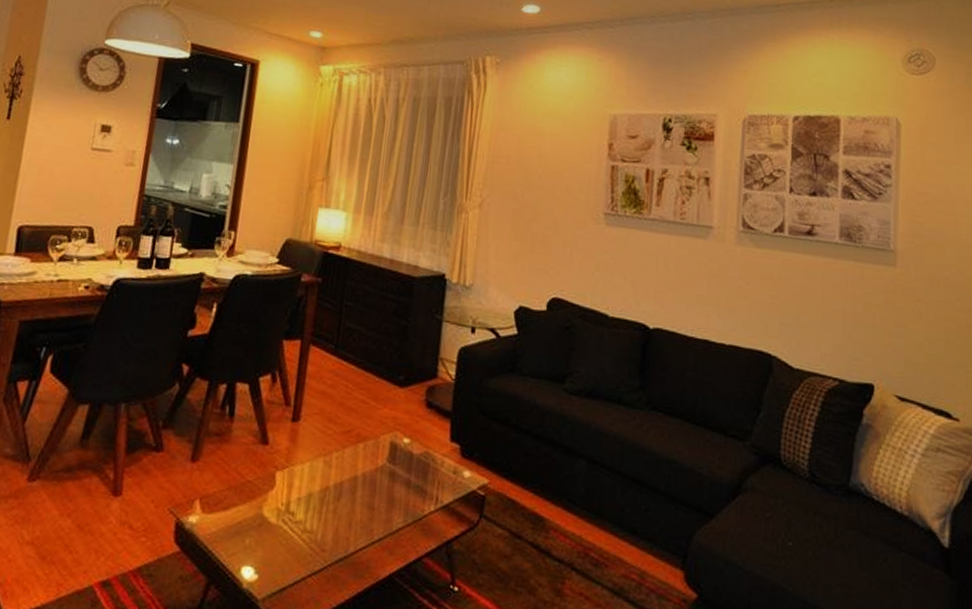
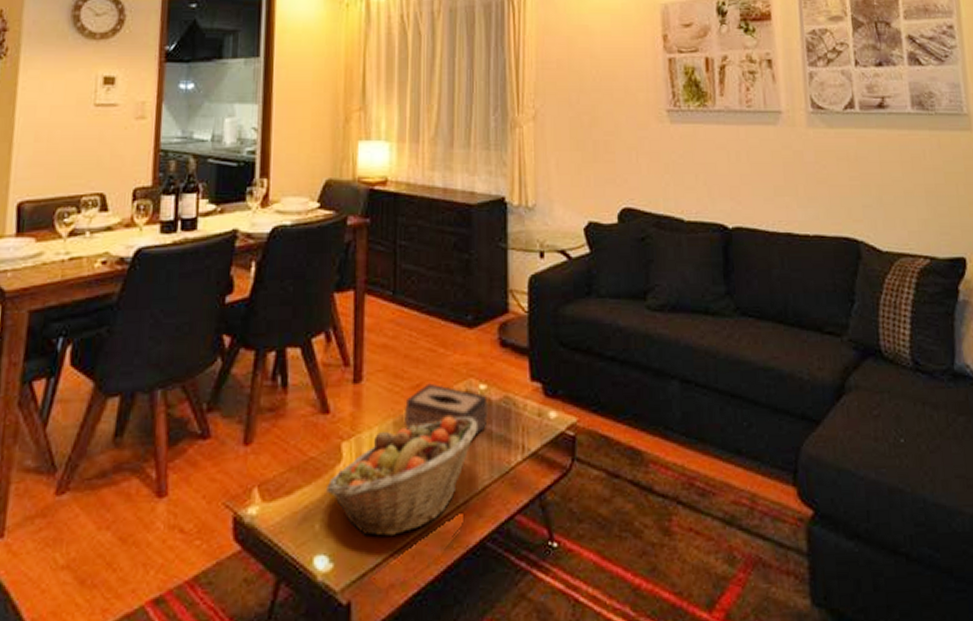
fruit basket: none [259,462,399,559] -> present [327,416,479,537]
tissue box: none [333,430,409,482] -> present [405,383,488,435]

